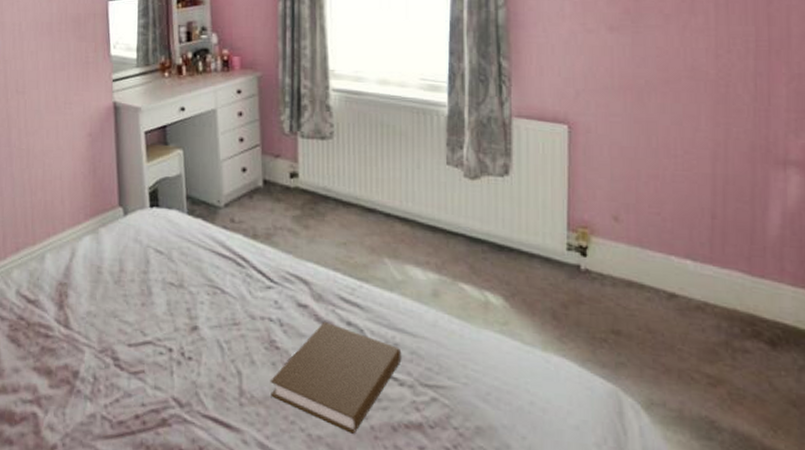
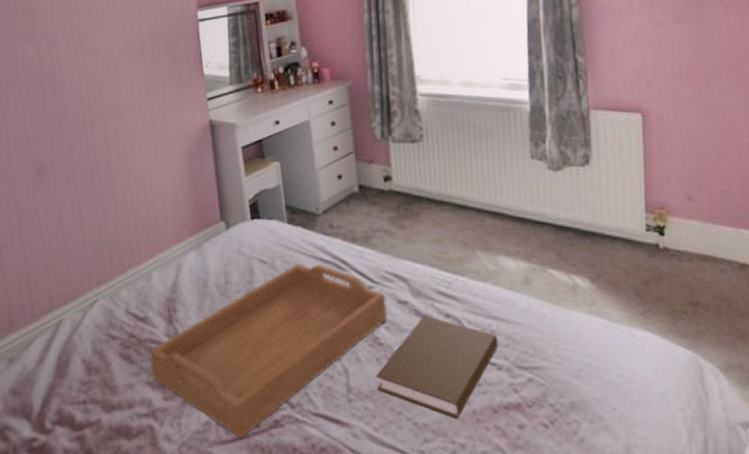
serving tray: none [38,256,286,435] -> present [150,263,387,439]

